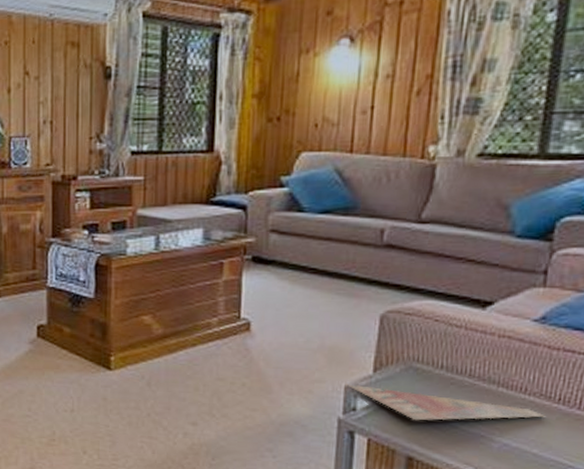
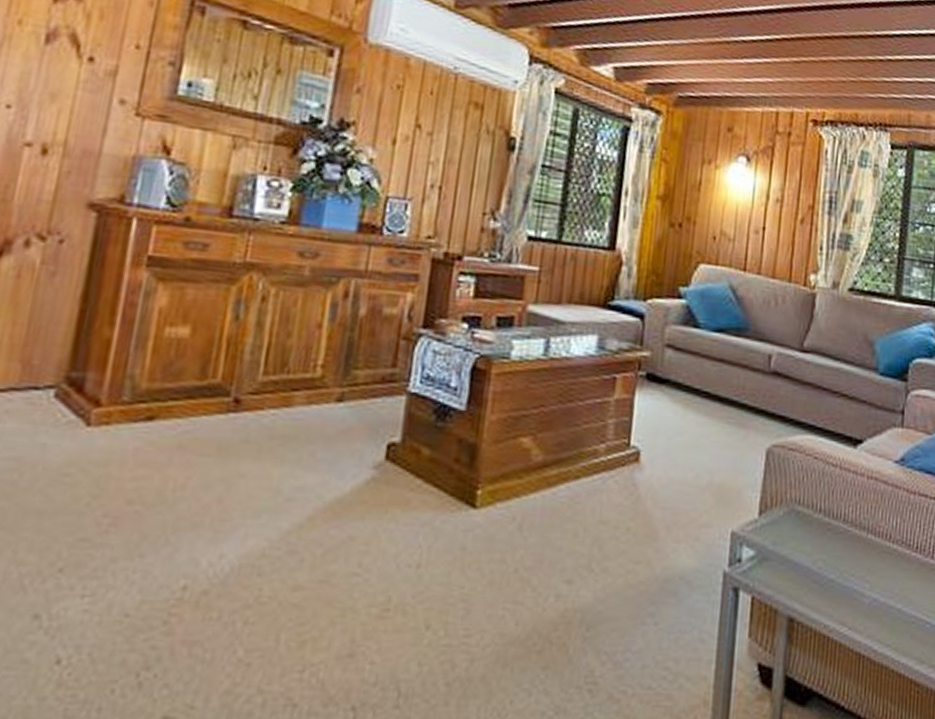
magazine: present [346,384,547,421] -> none [732,529,907,574]

